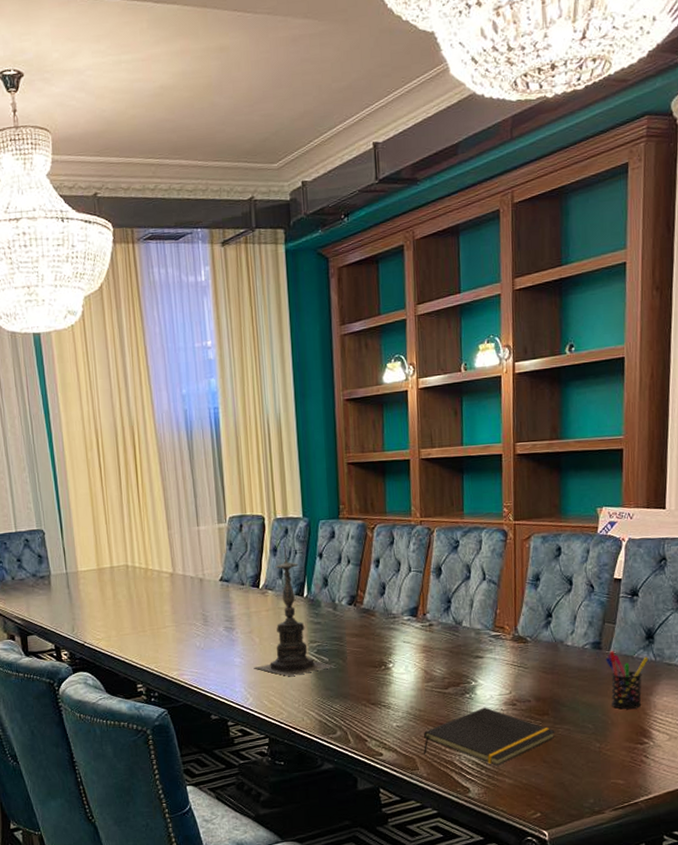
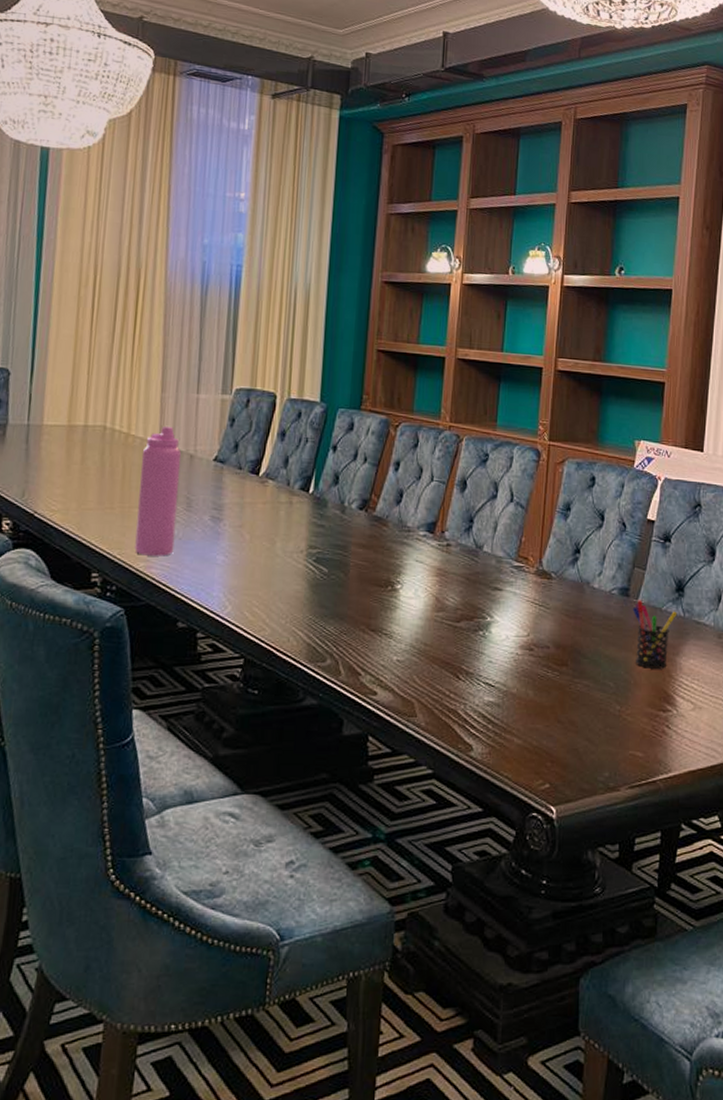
water bottle: none [160,558,199,666] -> present [135,427,182,556]
candle holder: present [255,546,336,676] -> none [239,431,336,585]
notepad: present [423,707,556,766] -> none [423,649,574,721]

